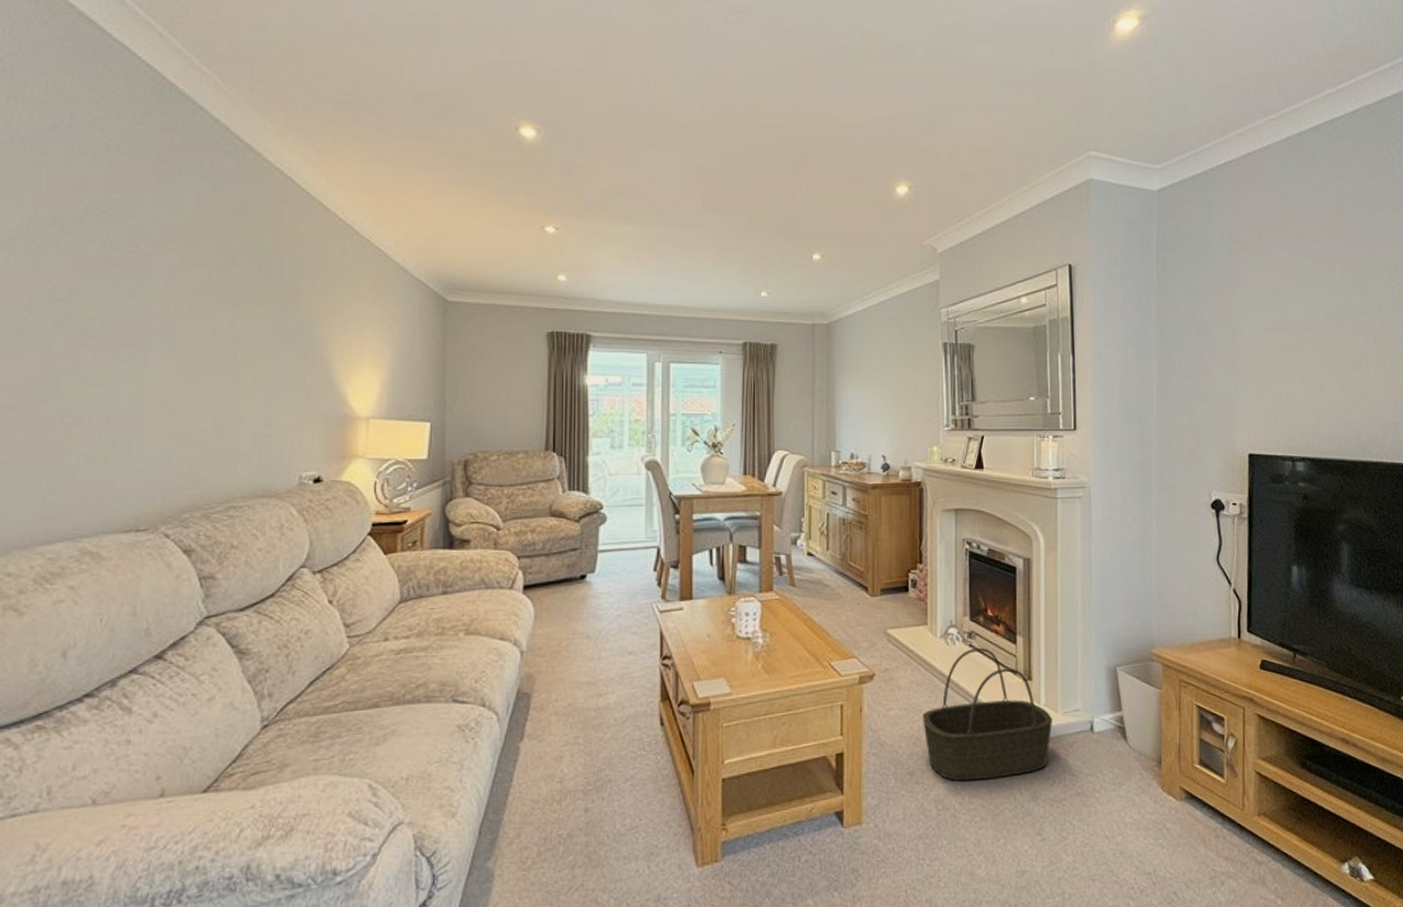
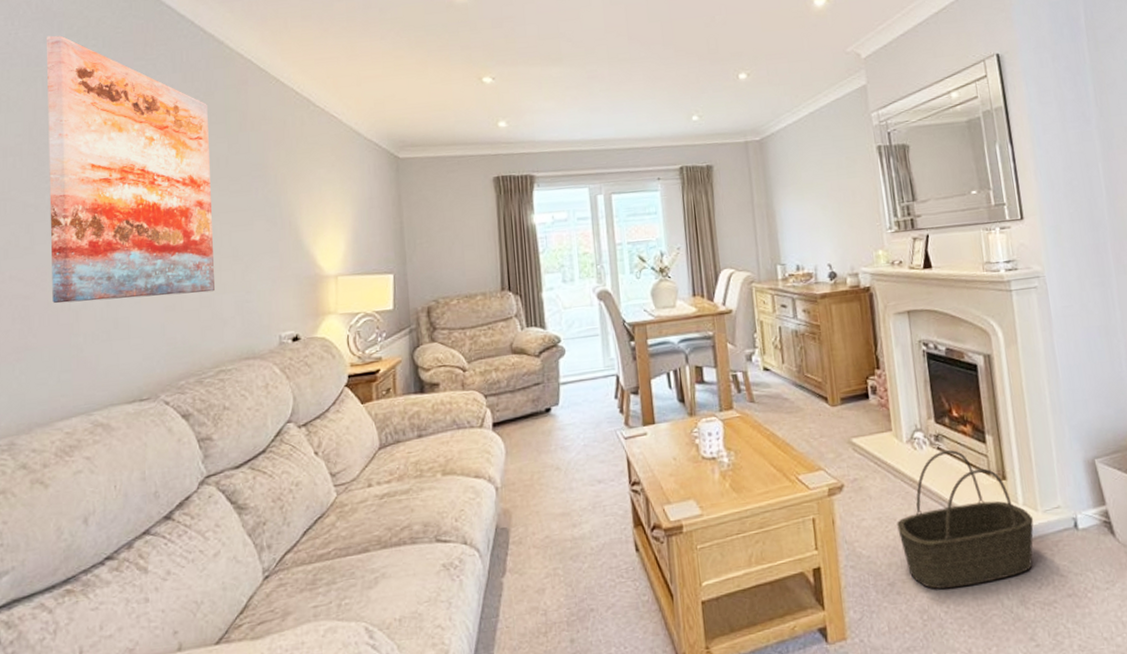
wall art: none [42,122,238,422] -> present [46,35,215,304]

